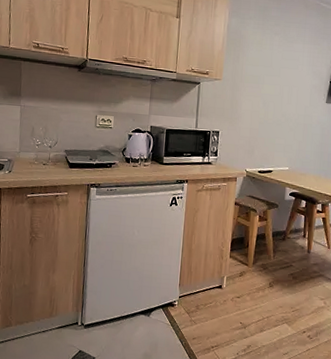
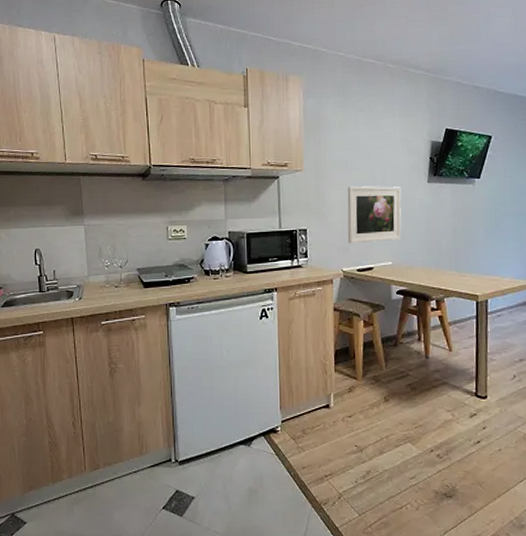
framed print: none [254,99,304,149] -> present [347,186,402,244]

